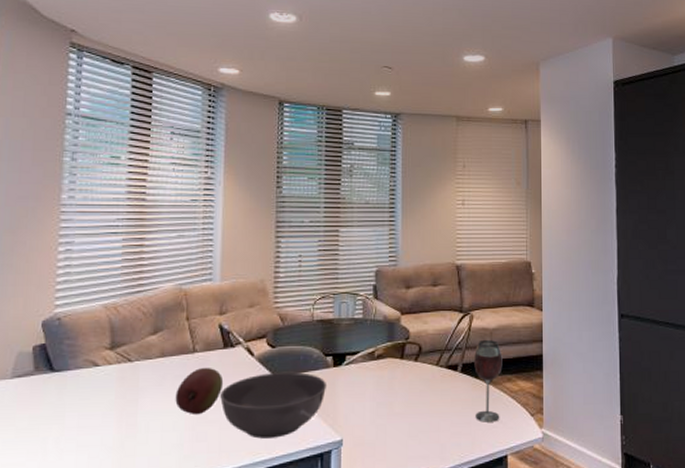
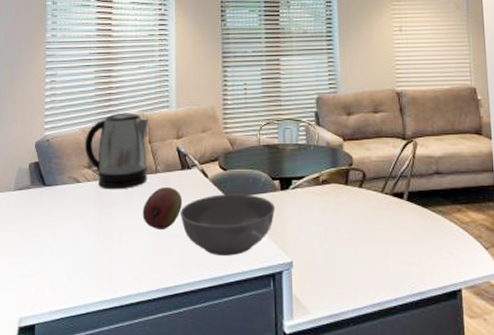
kettle: none [106,286,187,373] -> present [85,112,148,190]
wineglass: present [474,339,503,422] -> none [420,167,451,253]

